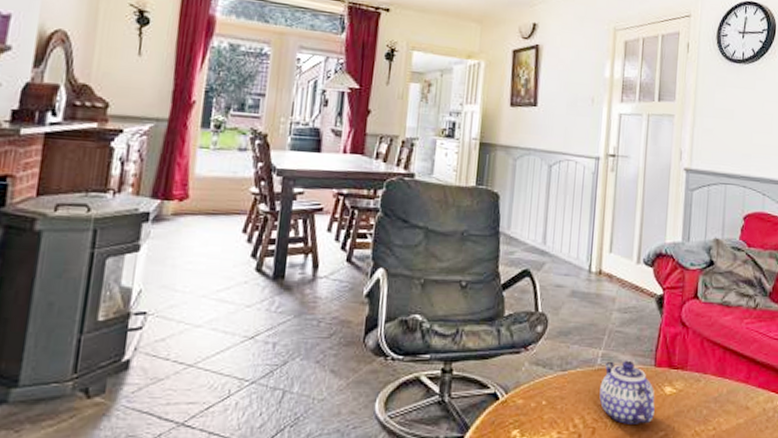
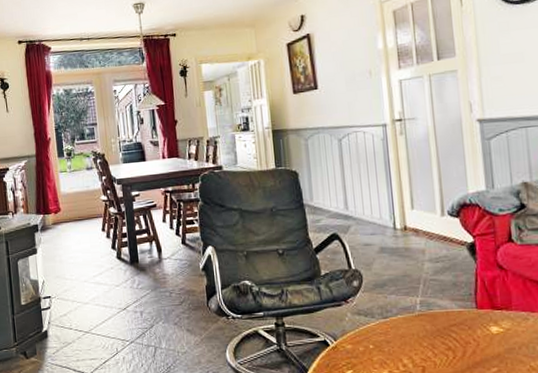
teapot: present [599,360,655,424] -> none [423,304,484,362]

